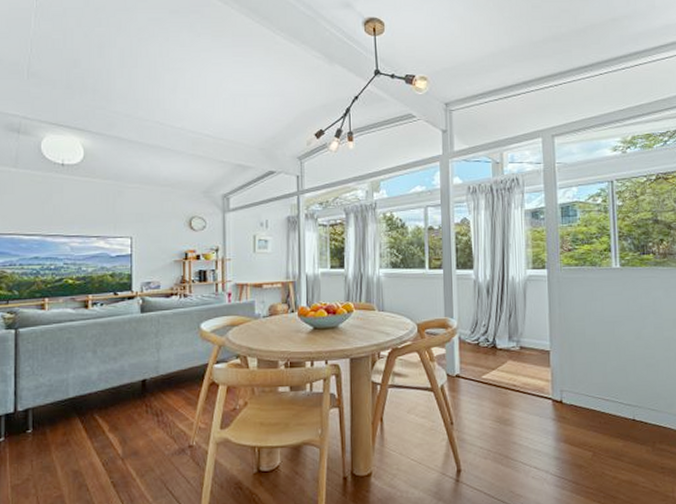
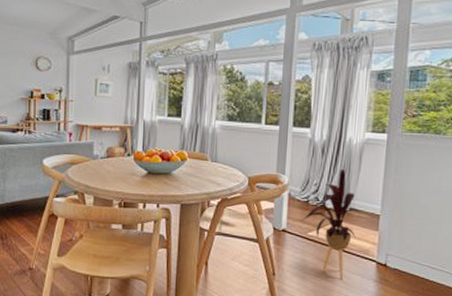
house plant: none [473,307,530,421] -> present [300,168,360,279]

